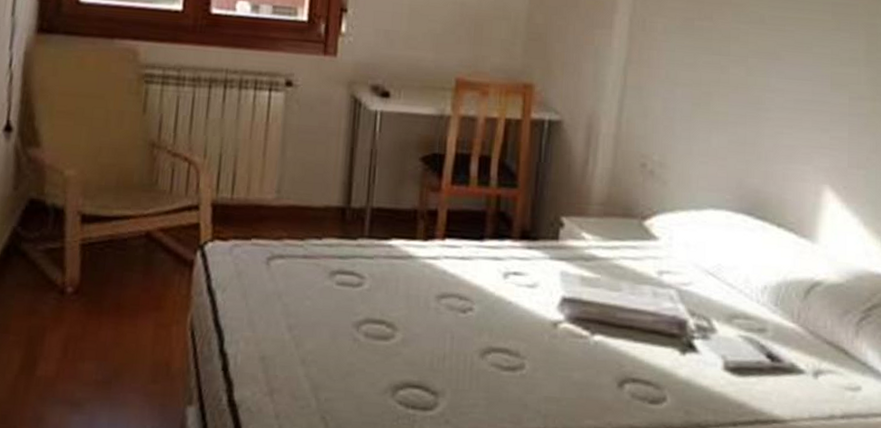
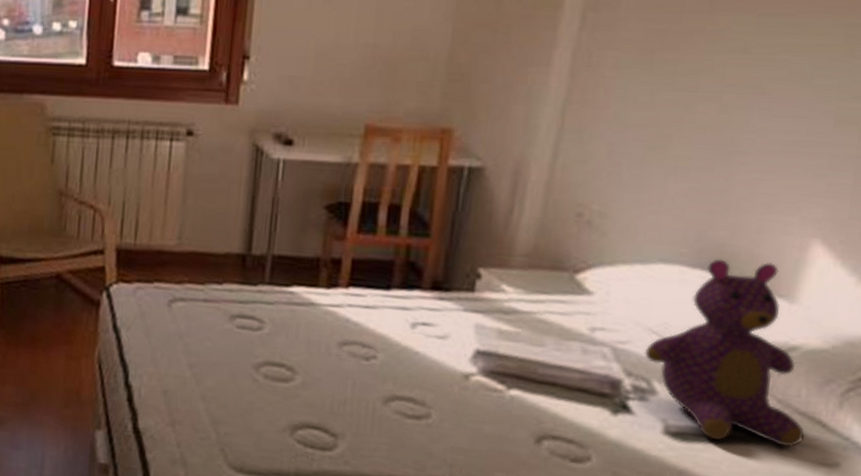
teddy bear: none [703,204,833,375] -> present [643,259,805,447]

